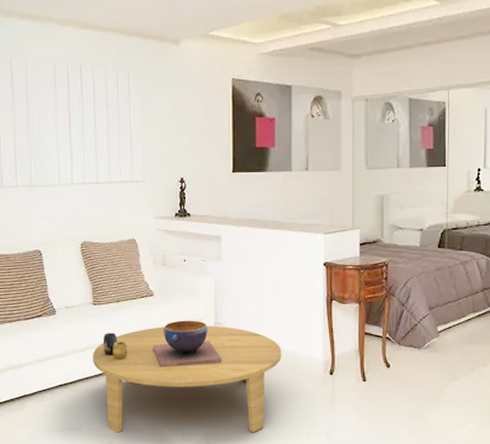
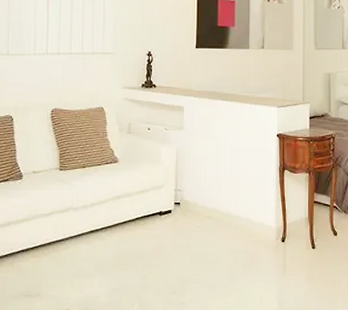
coffee table: present [92,325,282,433] -> none [55,192,238,300]
vase: present [102,333,127,361] -> none [66,198,90,226]
decorative bowl: present [153,320,222,368] -> none [115,186,181,234]

